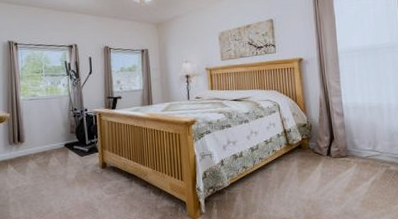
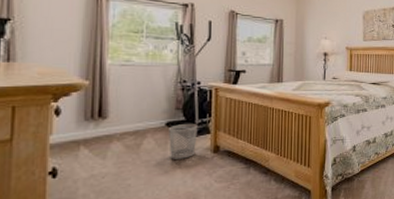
wastebasket: none [66,143,89,174] -> present [167,123,198,159]

